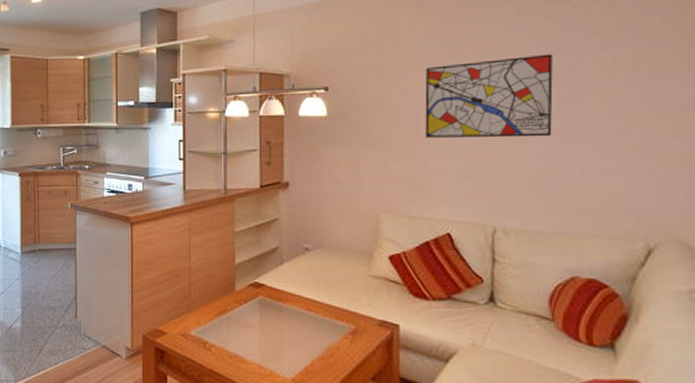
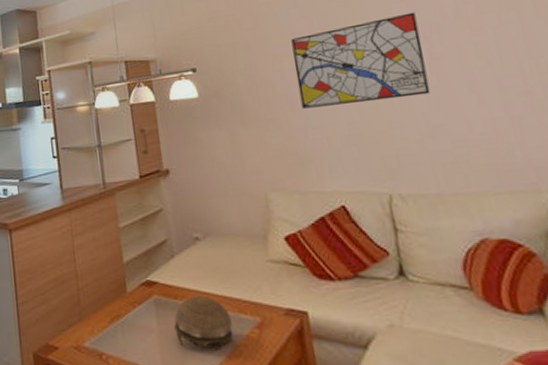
decorative bowl: none [275,300,328,351] -> present [174,295,234,352]

